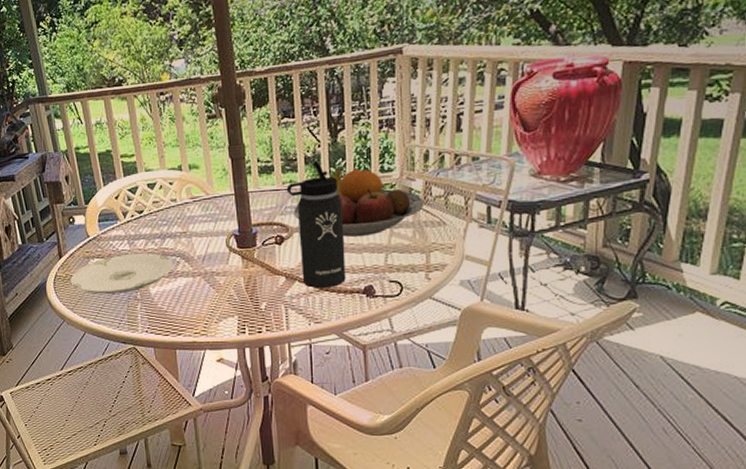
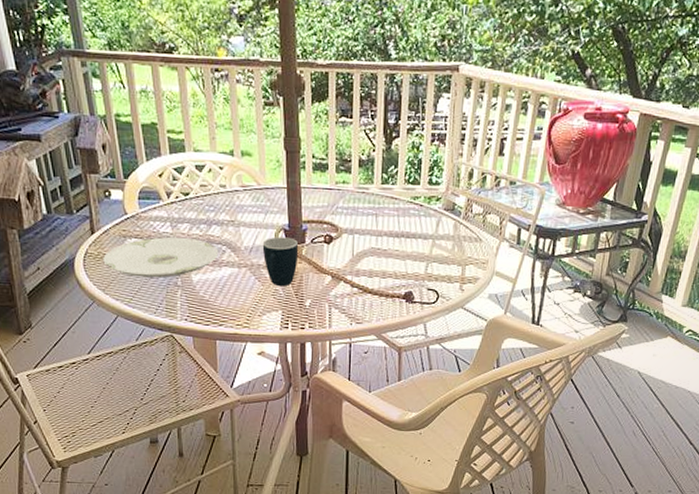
mug: none [214,242,251,292] -> present [262,236,299,287]
thermos bottle: present [286,160,346,288] -> none [339,164,391,290]
fruit bowl: present [293,167,425,237] -> none [343,175,465,244]

